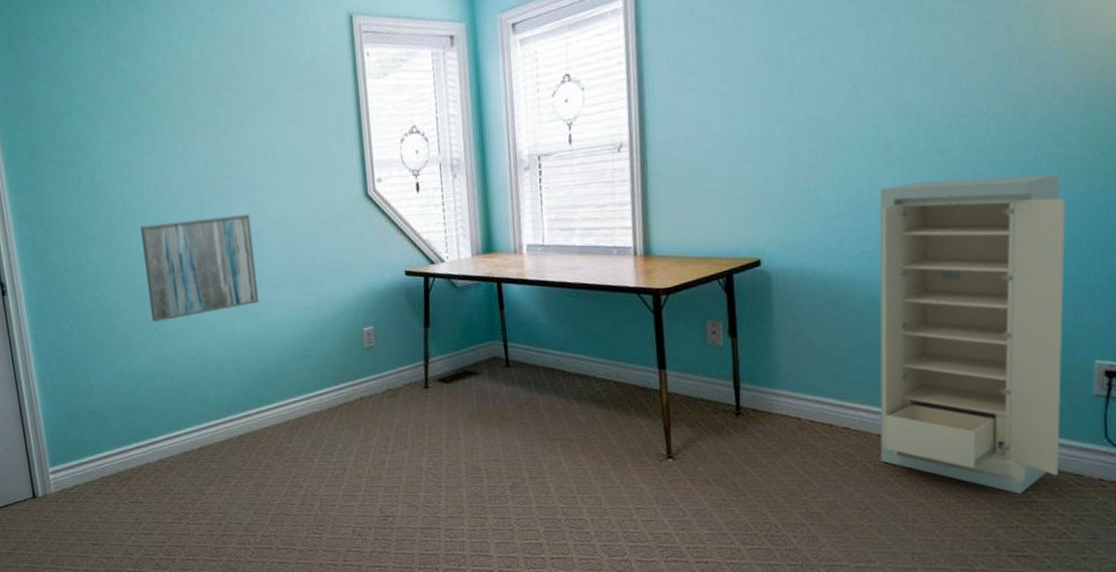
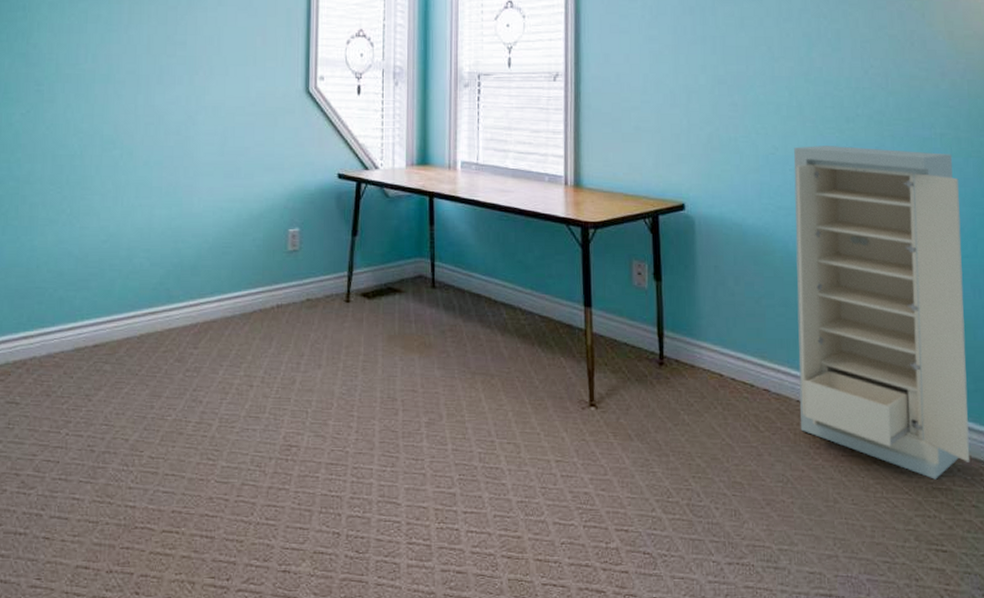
wall art: present [140,214,259,323] -> none [66,93,187,198]

